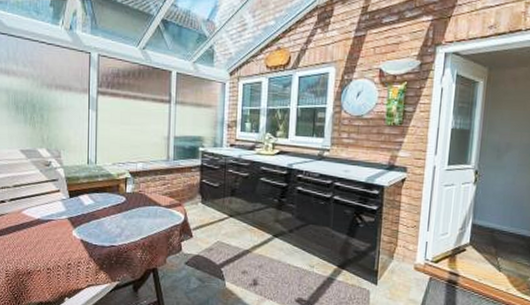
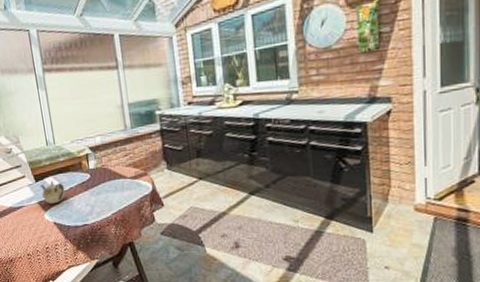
teapot: none [73,199,98,222] -> present [40,181,66,204]

